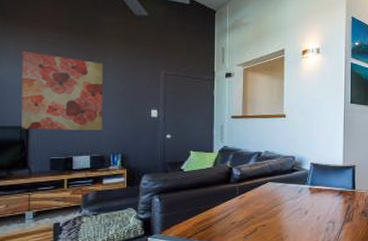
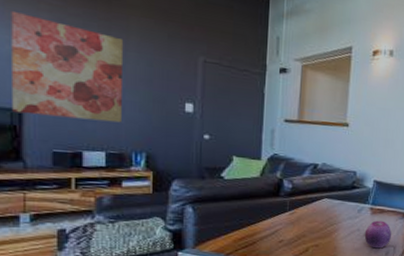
fruit: none [305,199,330,225] -> present [364,220,391,249]

